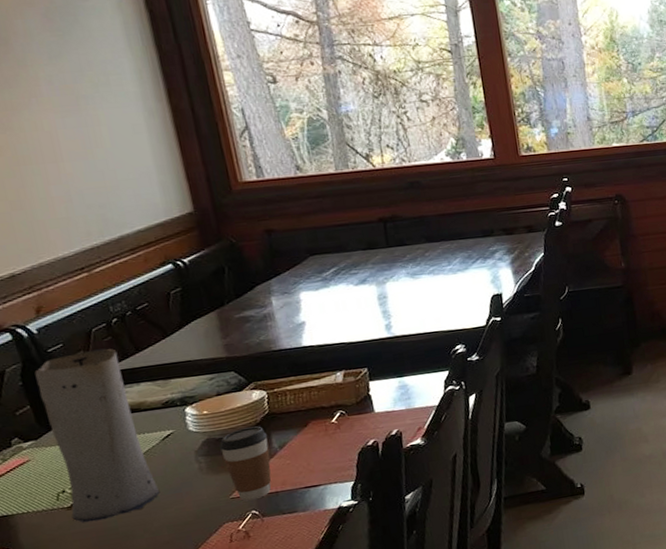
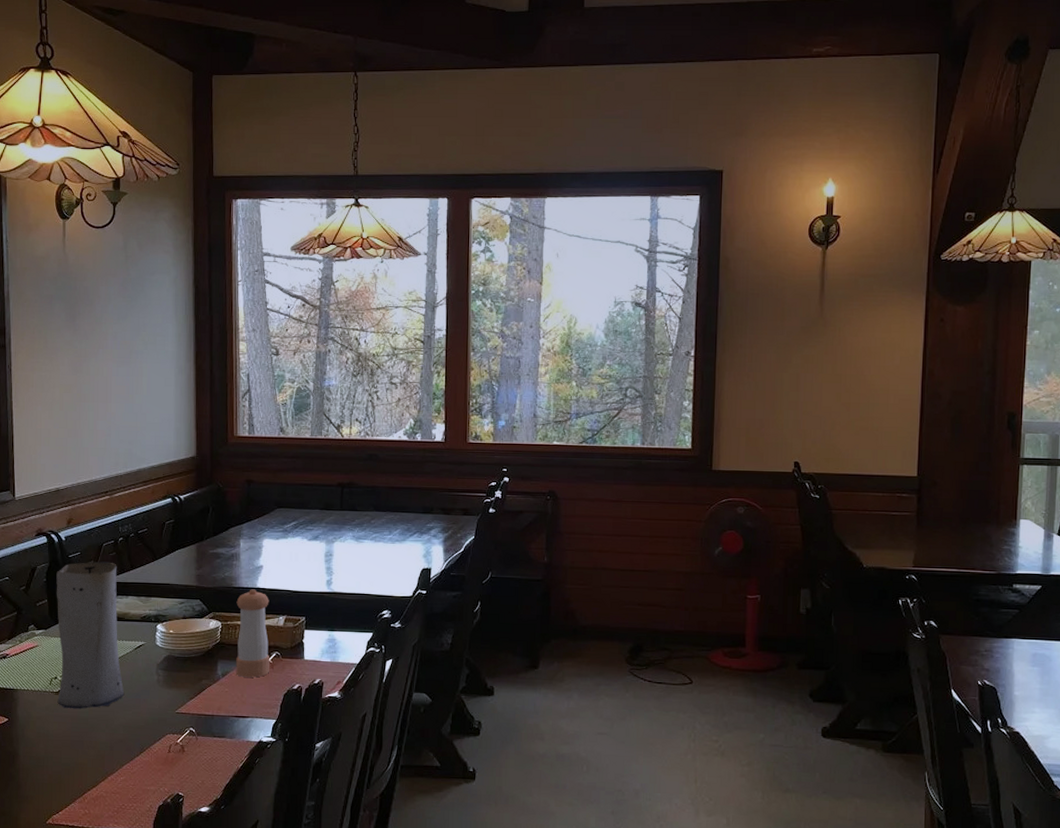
coffee cup: present [218,426,272,501] -> none [175,652,215,719]
pepper shaker: none [280,348,337,445] -> present [236,589,270,678]

